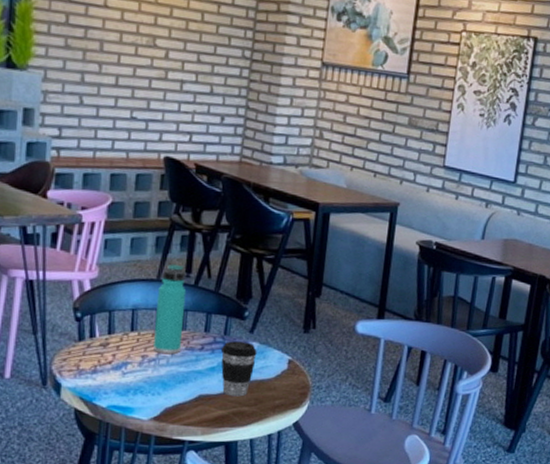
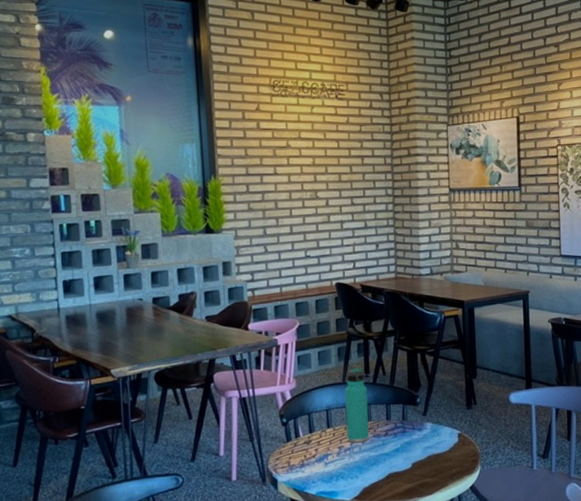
coffee cup: present [220,341,257,397] -> none [401,423,432,471]

